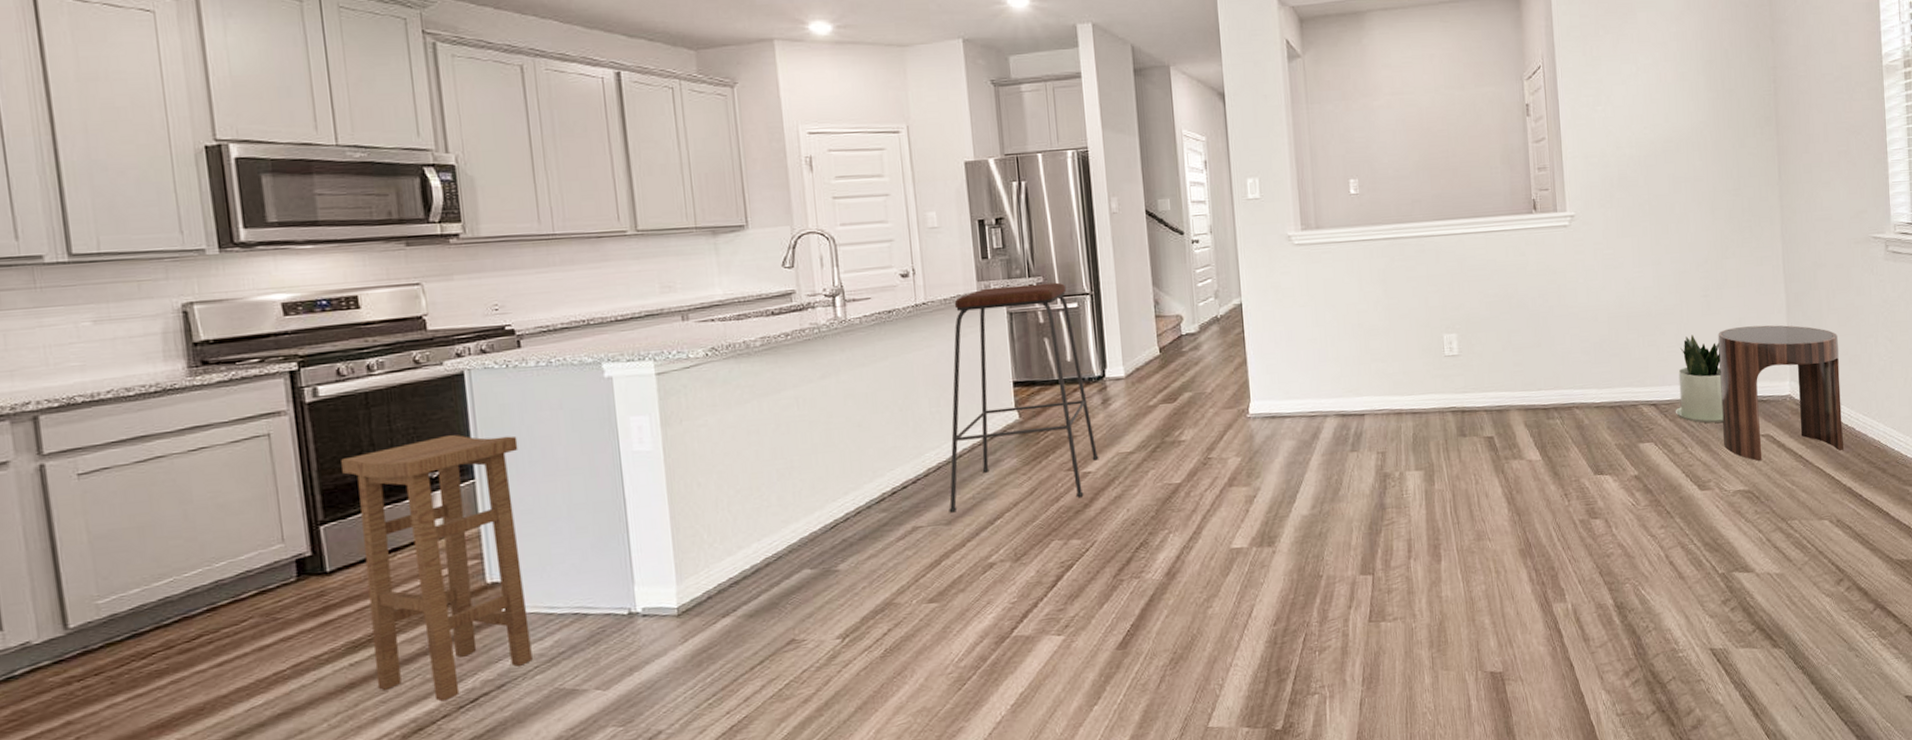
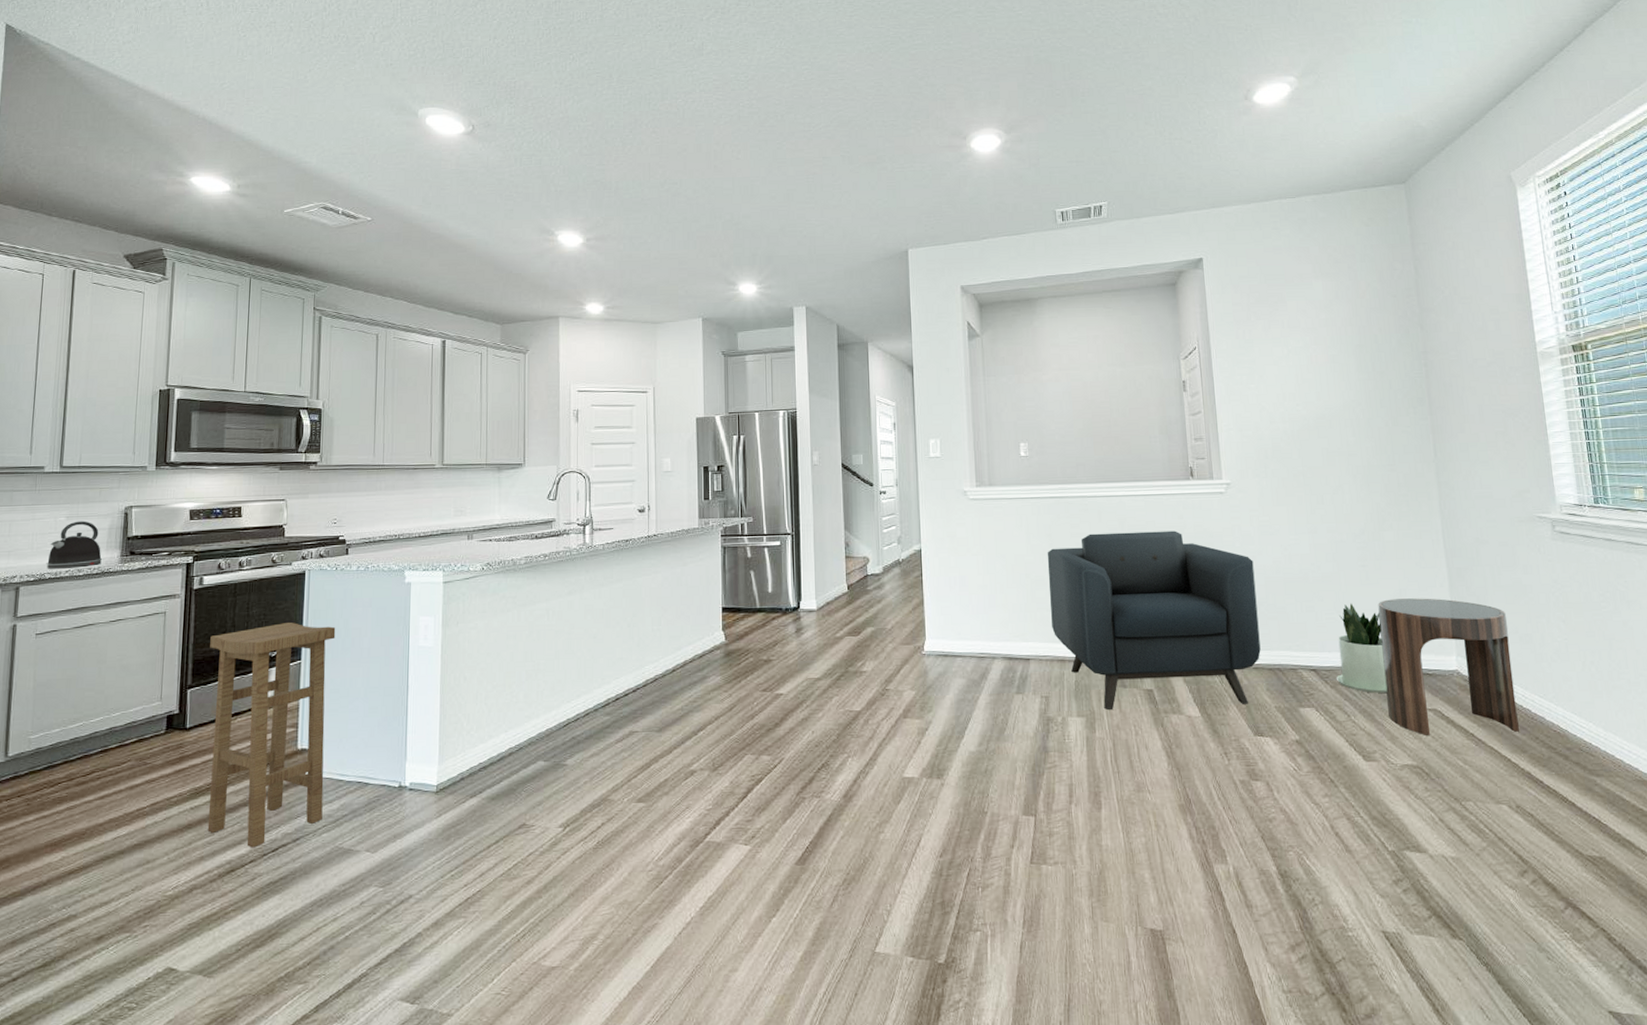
kettle: none [73,324,161,390] -> present [46,521,103,569]
bar stool: present [949,282,1099,513] -> none [661,522,791,721]
armchair: none [1381,269,1602,461] -> present [1047,530,1261,710]

